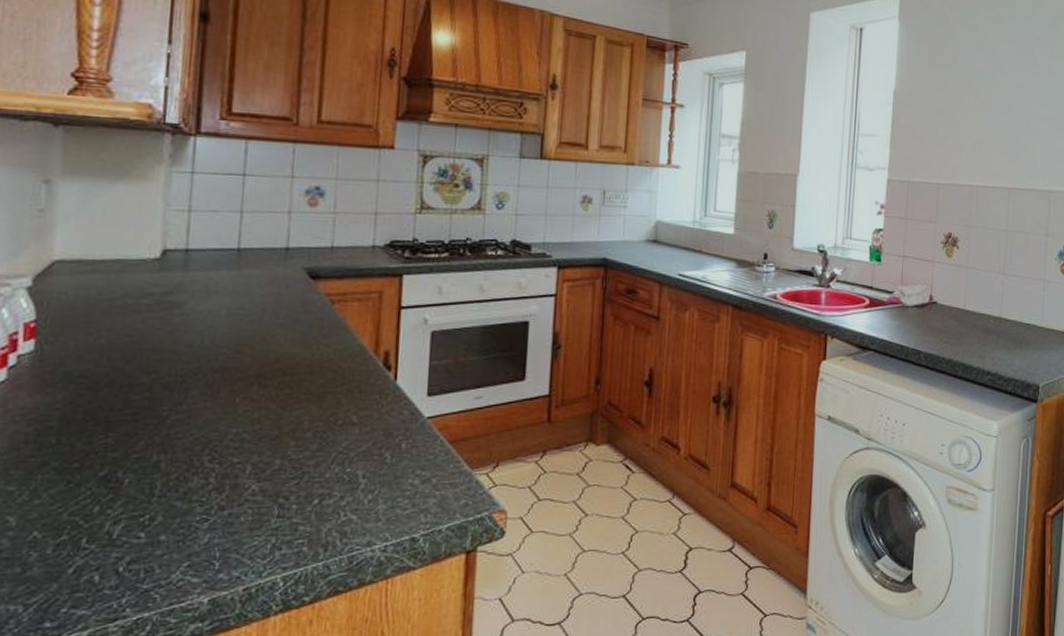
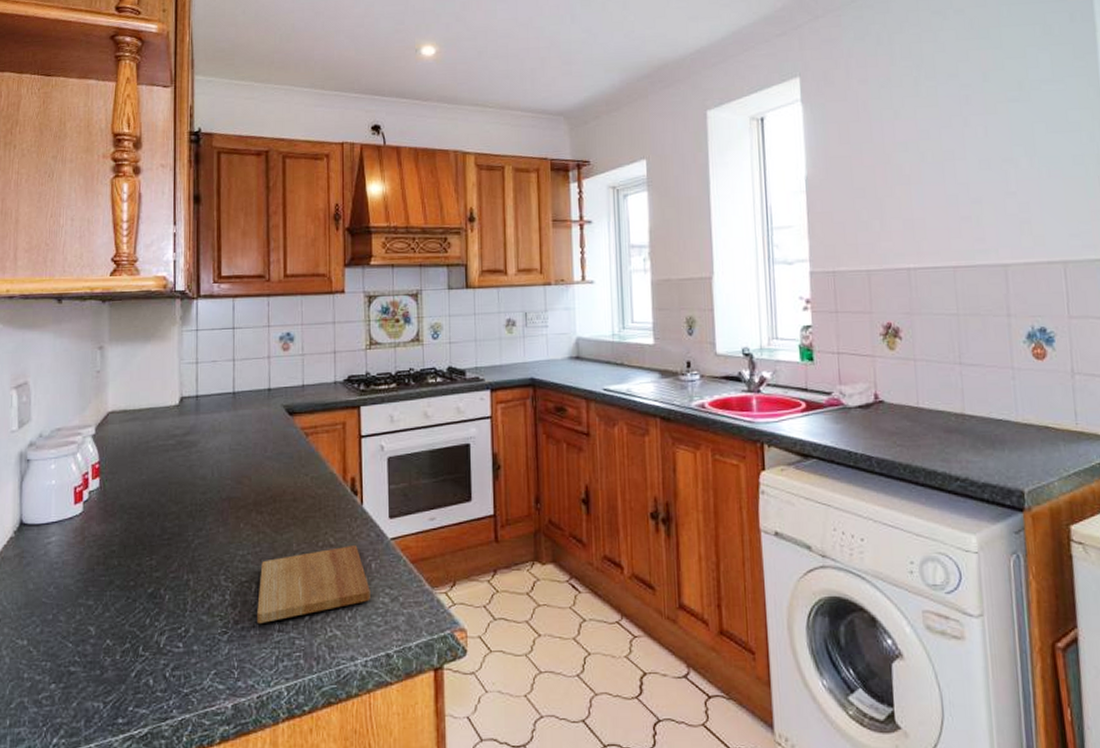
cutting board: none [250,424,398,509] -> present [257,546,370,623]

